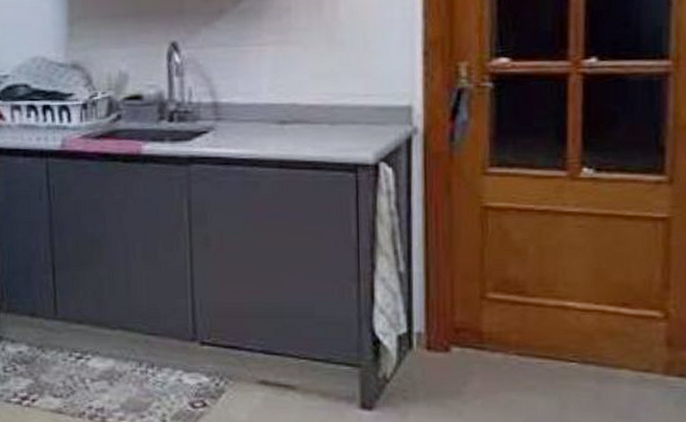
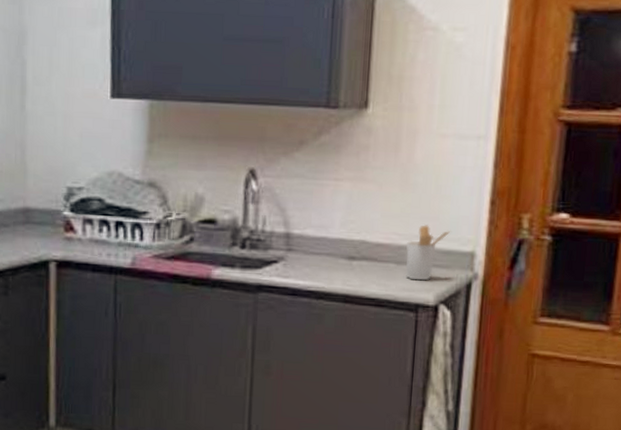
utensil holder: none [339,82,384,140] -> present [405,225,451,281]

